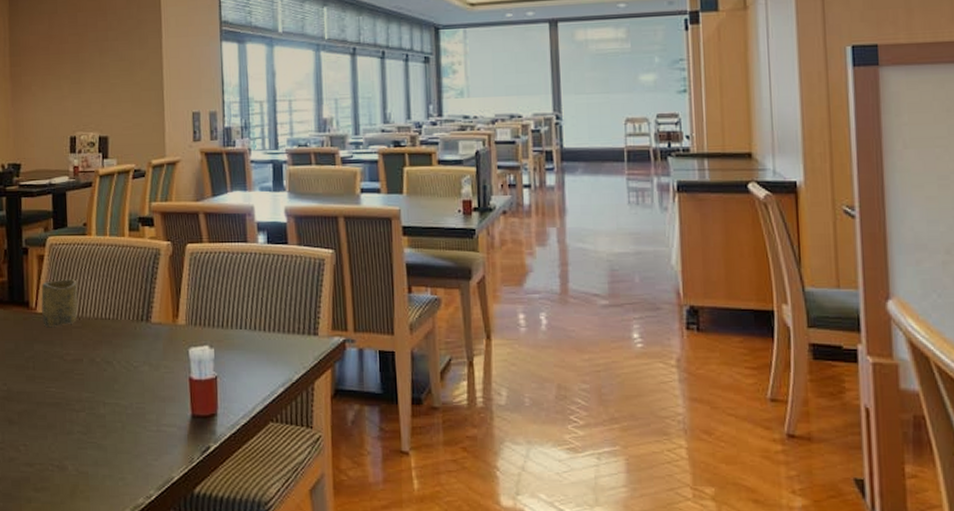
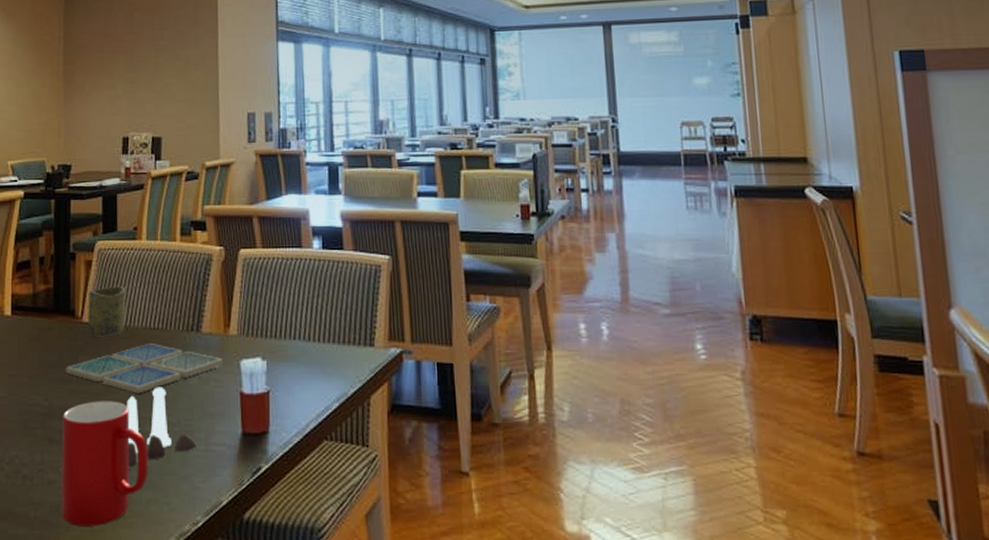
cup: none [20,385,104,499] -> present [61,401,149,526]
drink coaster: none [22,333,172,379] -> present [66,344,223,394]
salt and pepper shaker set: none [81,373,149,446] -> present [126,387,197,467]

